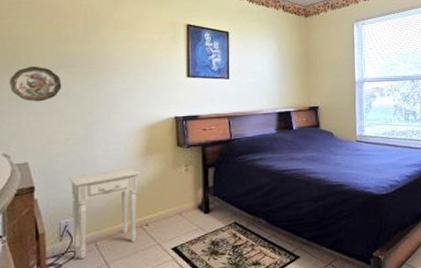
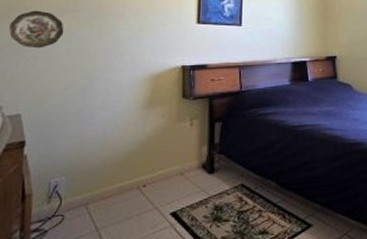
nightstand: present [69,168,141,258] -> none [62,121,142,223]

